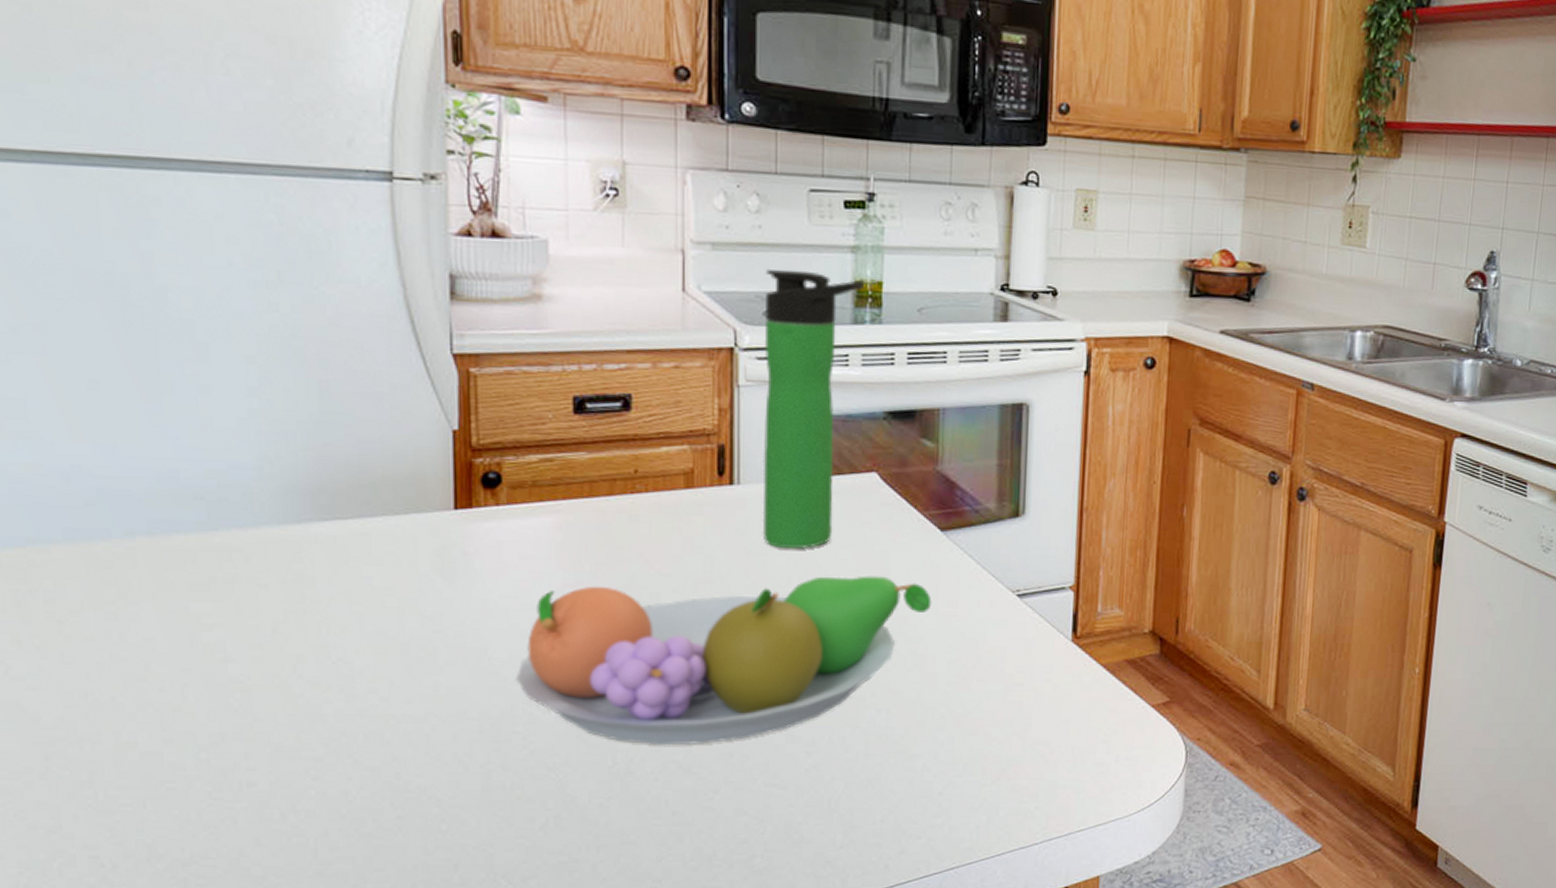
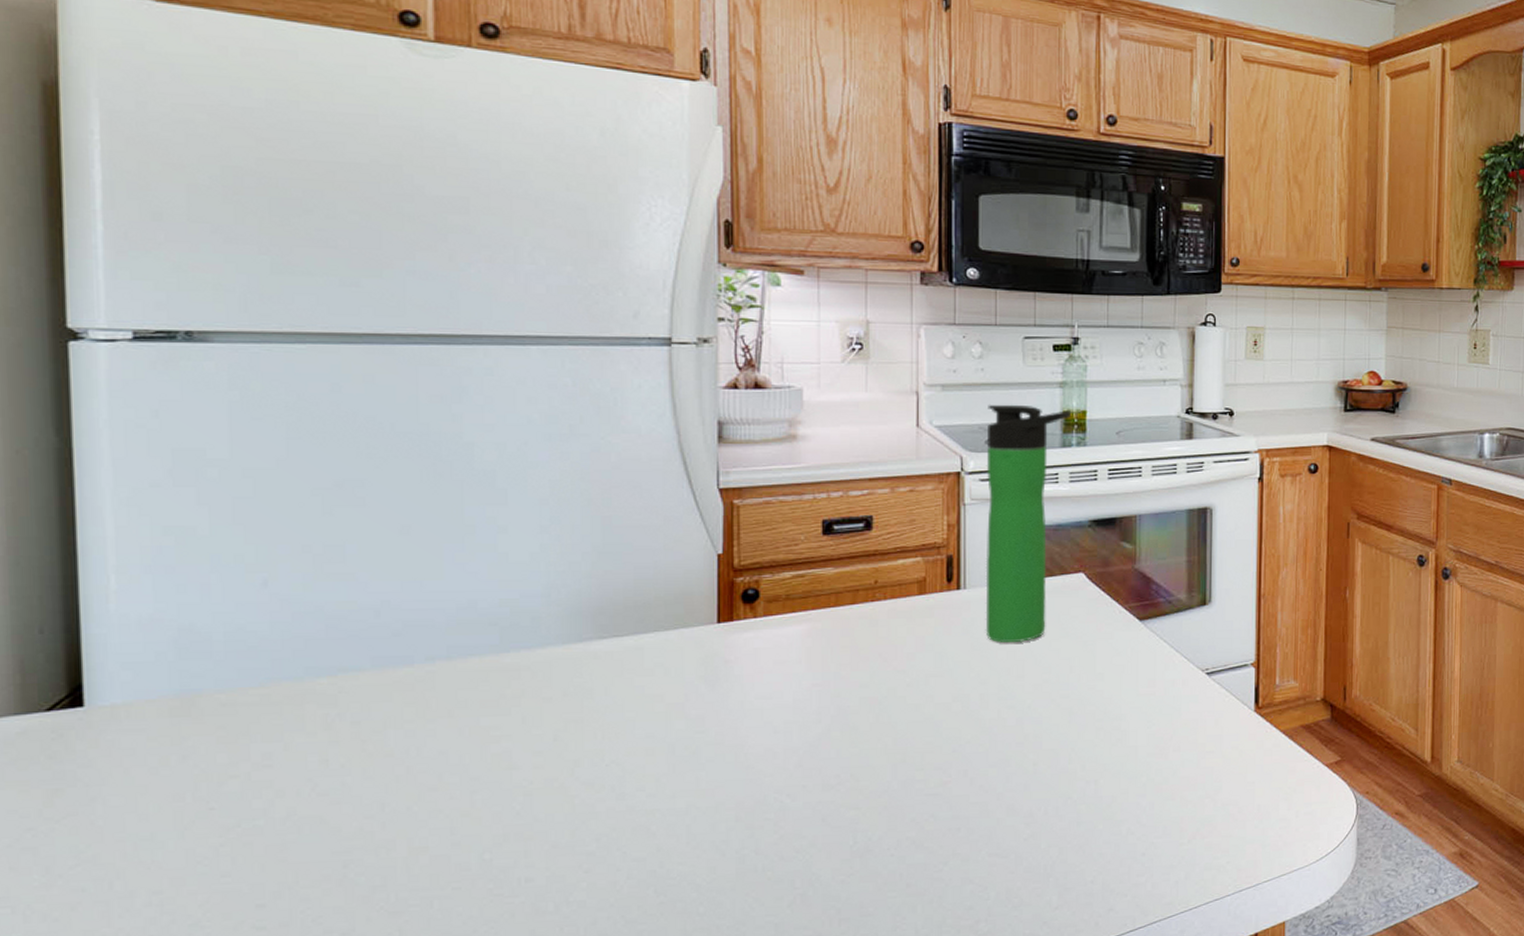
fruit bowl: present [516,575,932,746] -> none [769,662,1133,824]

